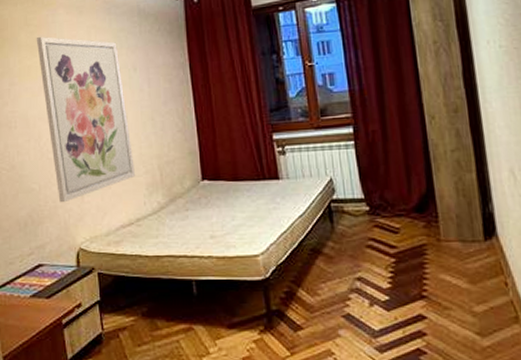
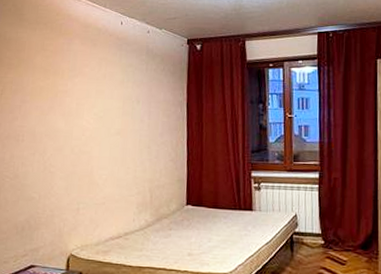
wall art: present [36,36,135,203] -> none [50,61,128,213]

